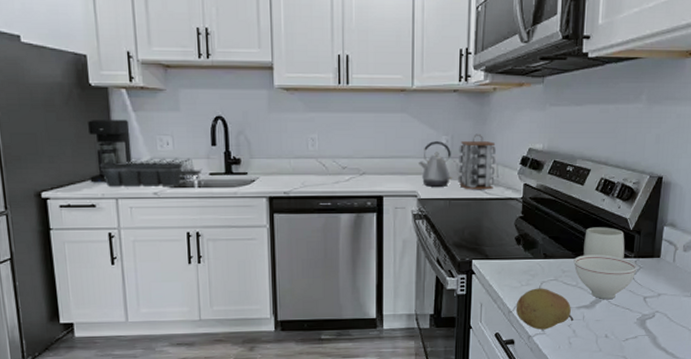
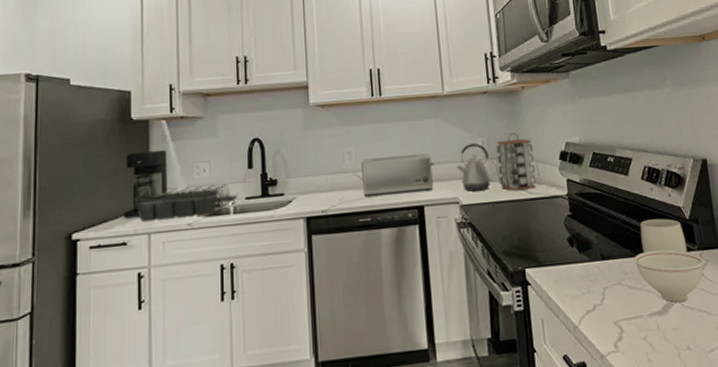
toaster: none [325,147,396,184] -> present [361,153,434,198]
fruit: present [515,288,574,330] -> none [581,294,648,347]

